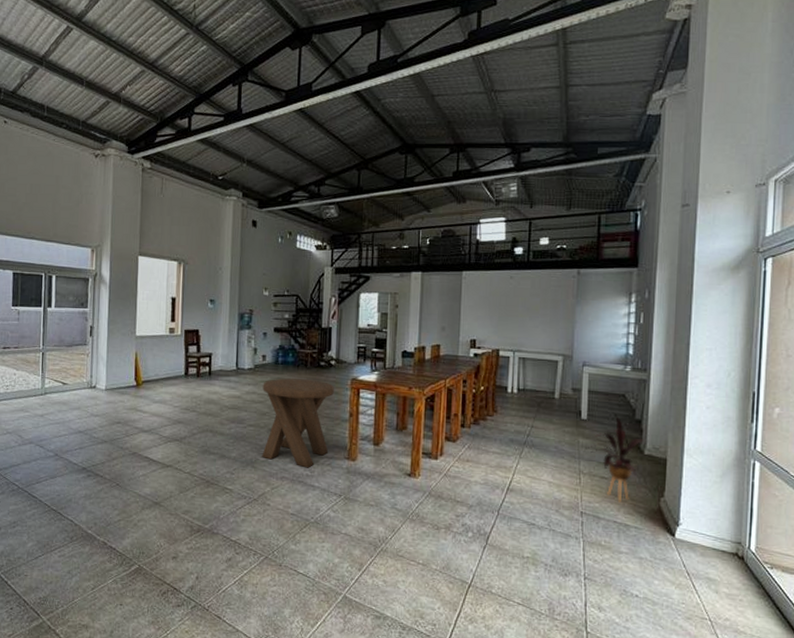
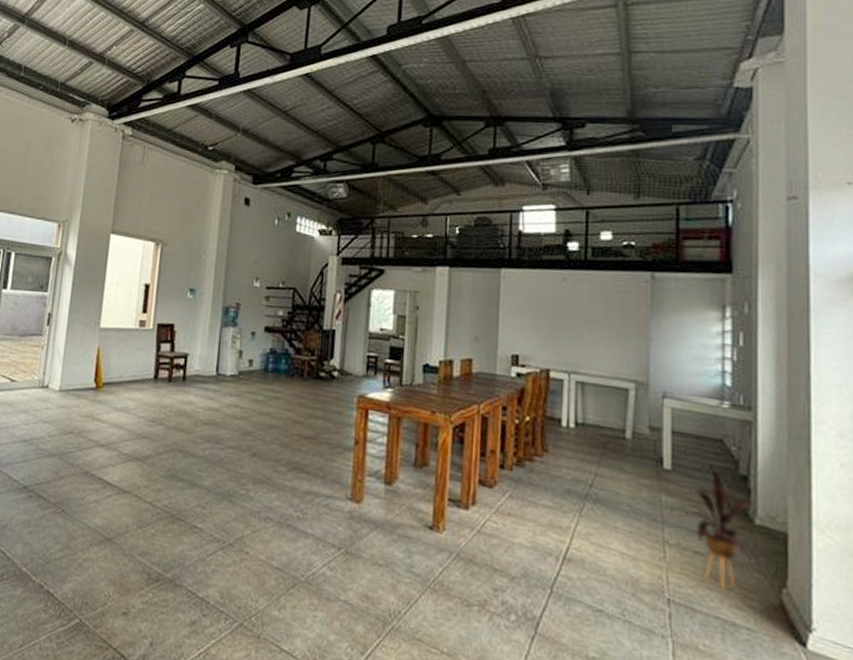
music stool: present [262,378,334,468] -> none [242,389,336,509]

